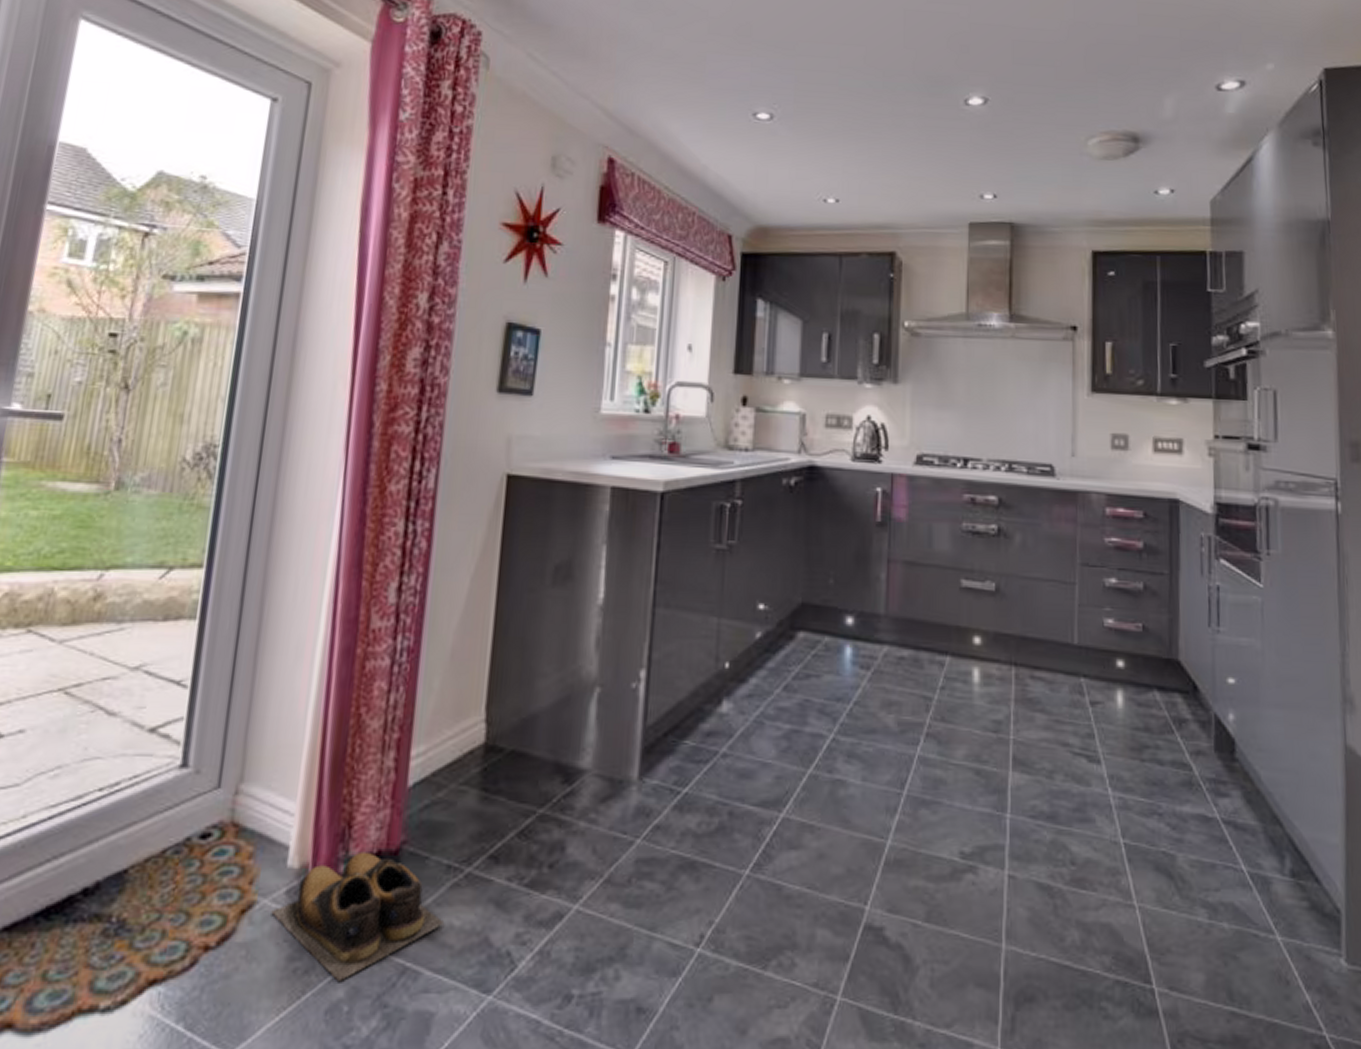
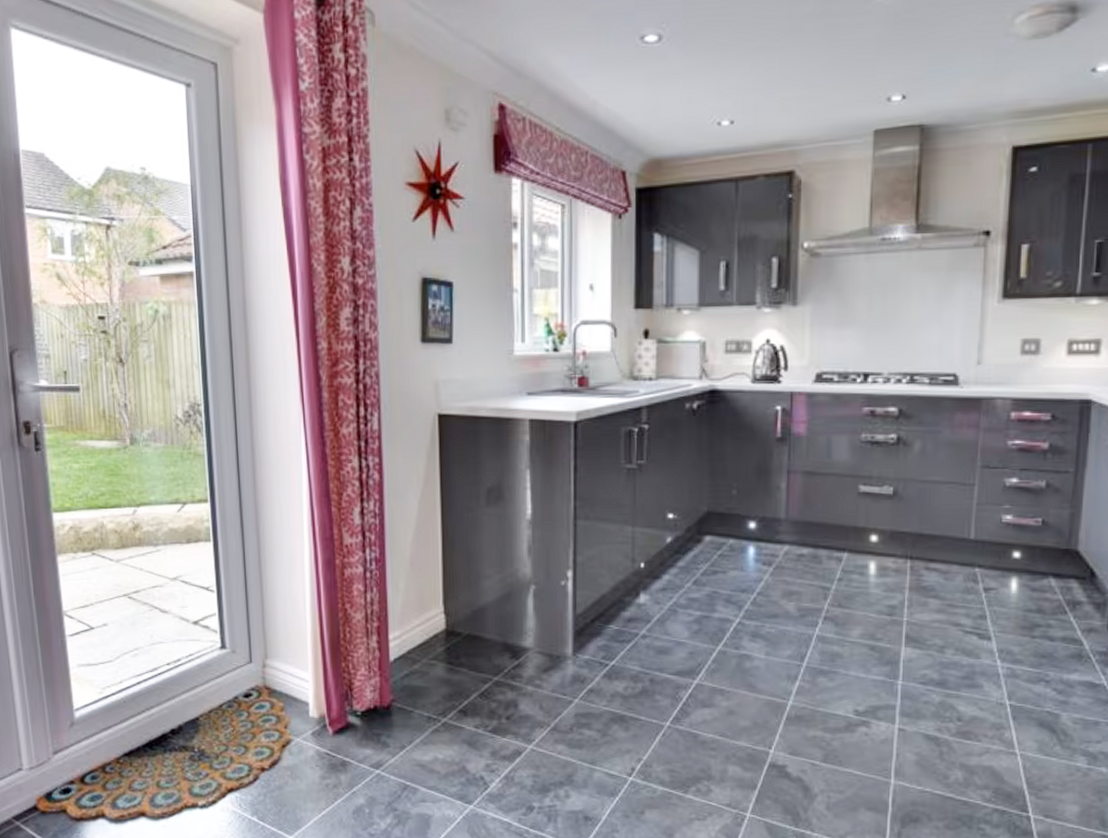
shoes: present [271,851,445,981] -> none [304,707,431,793]

